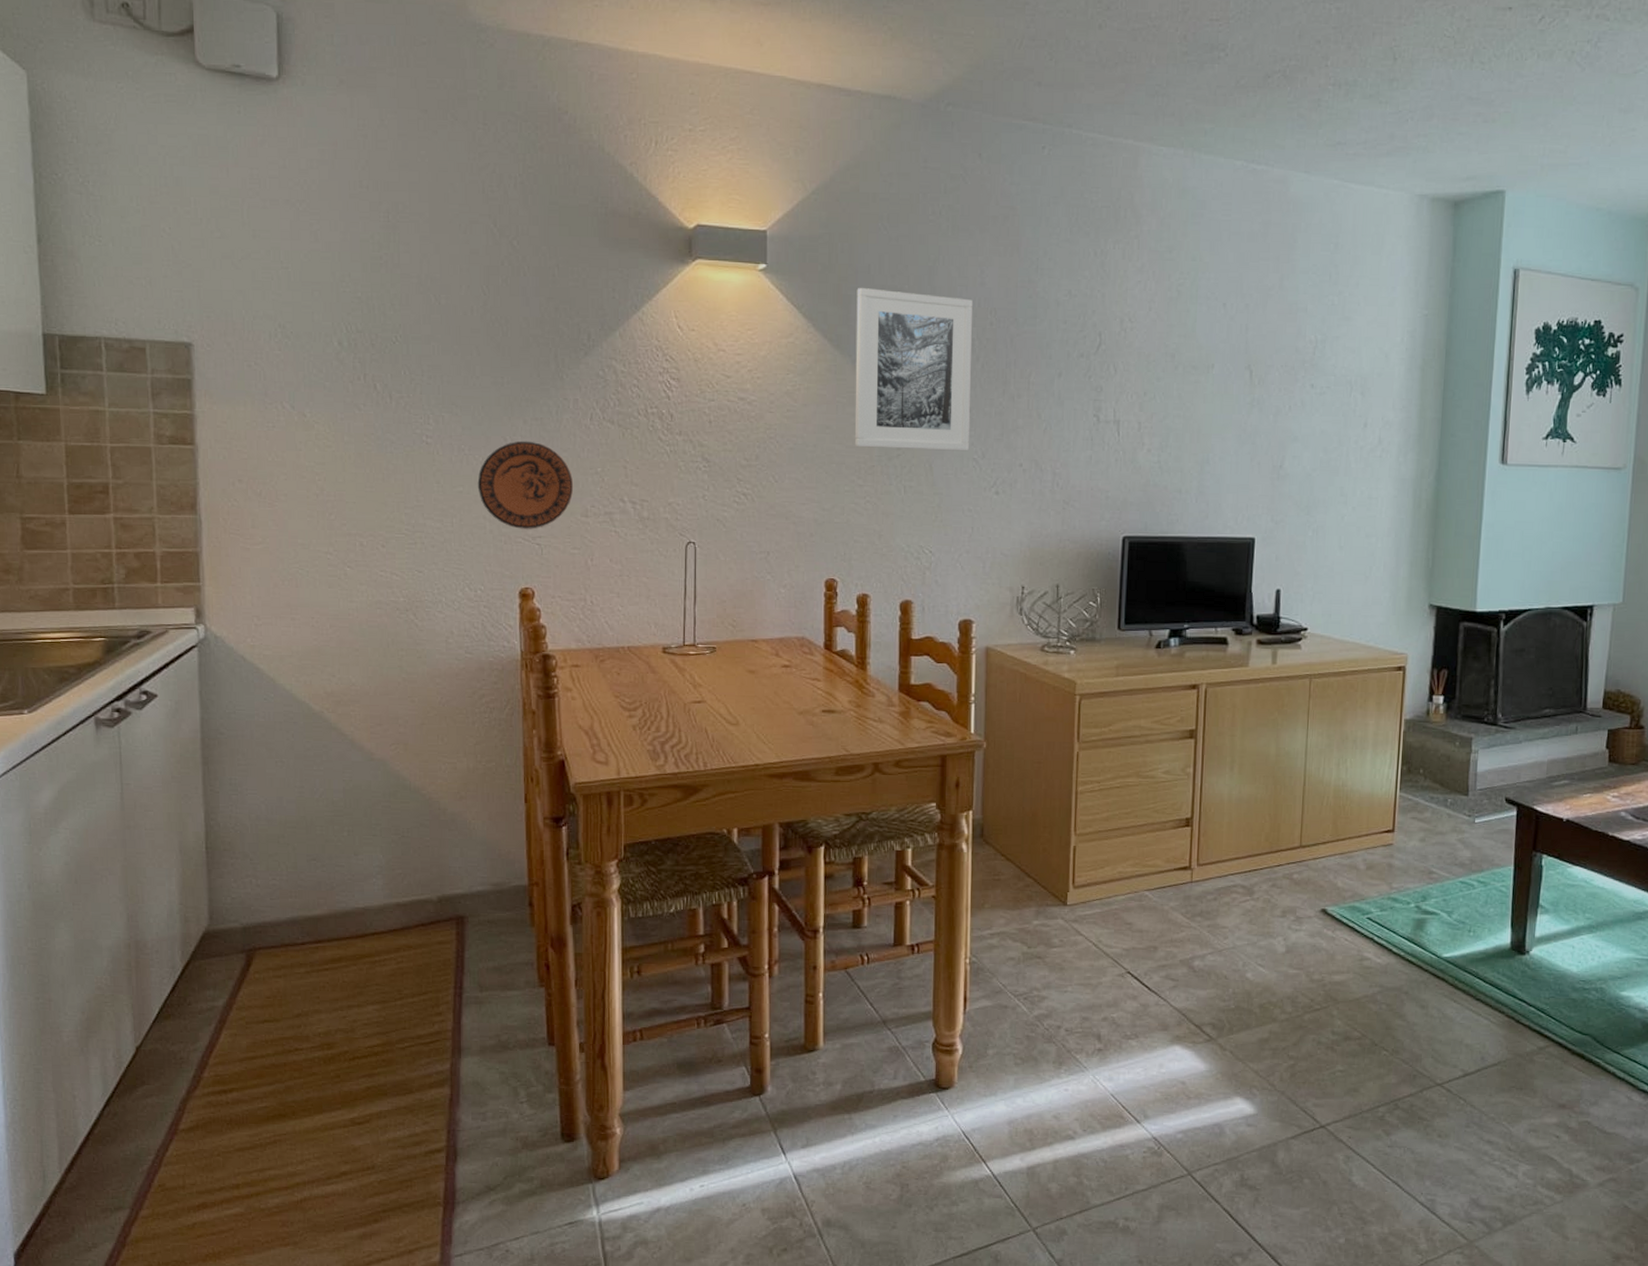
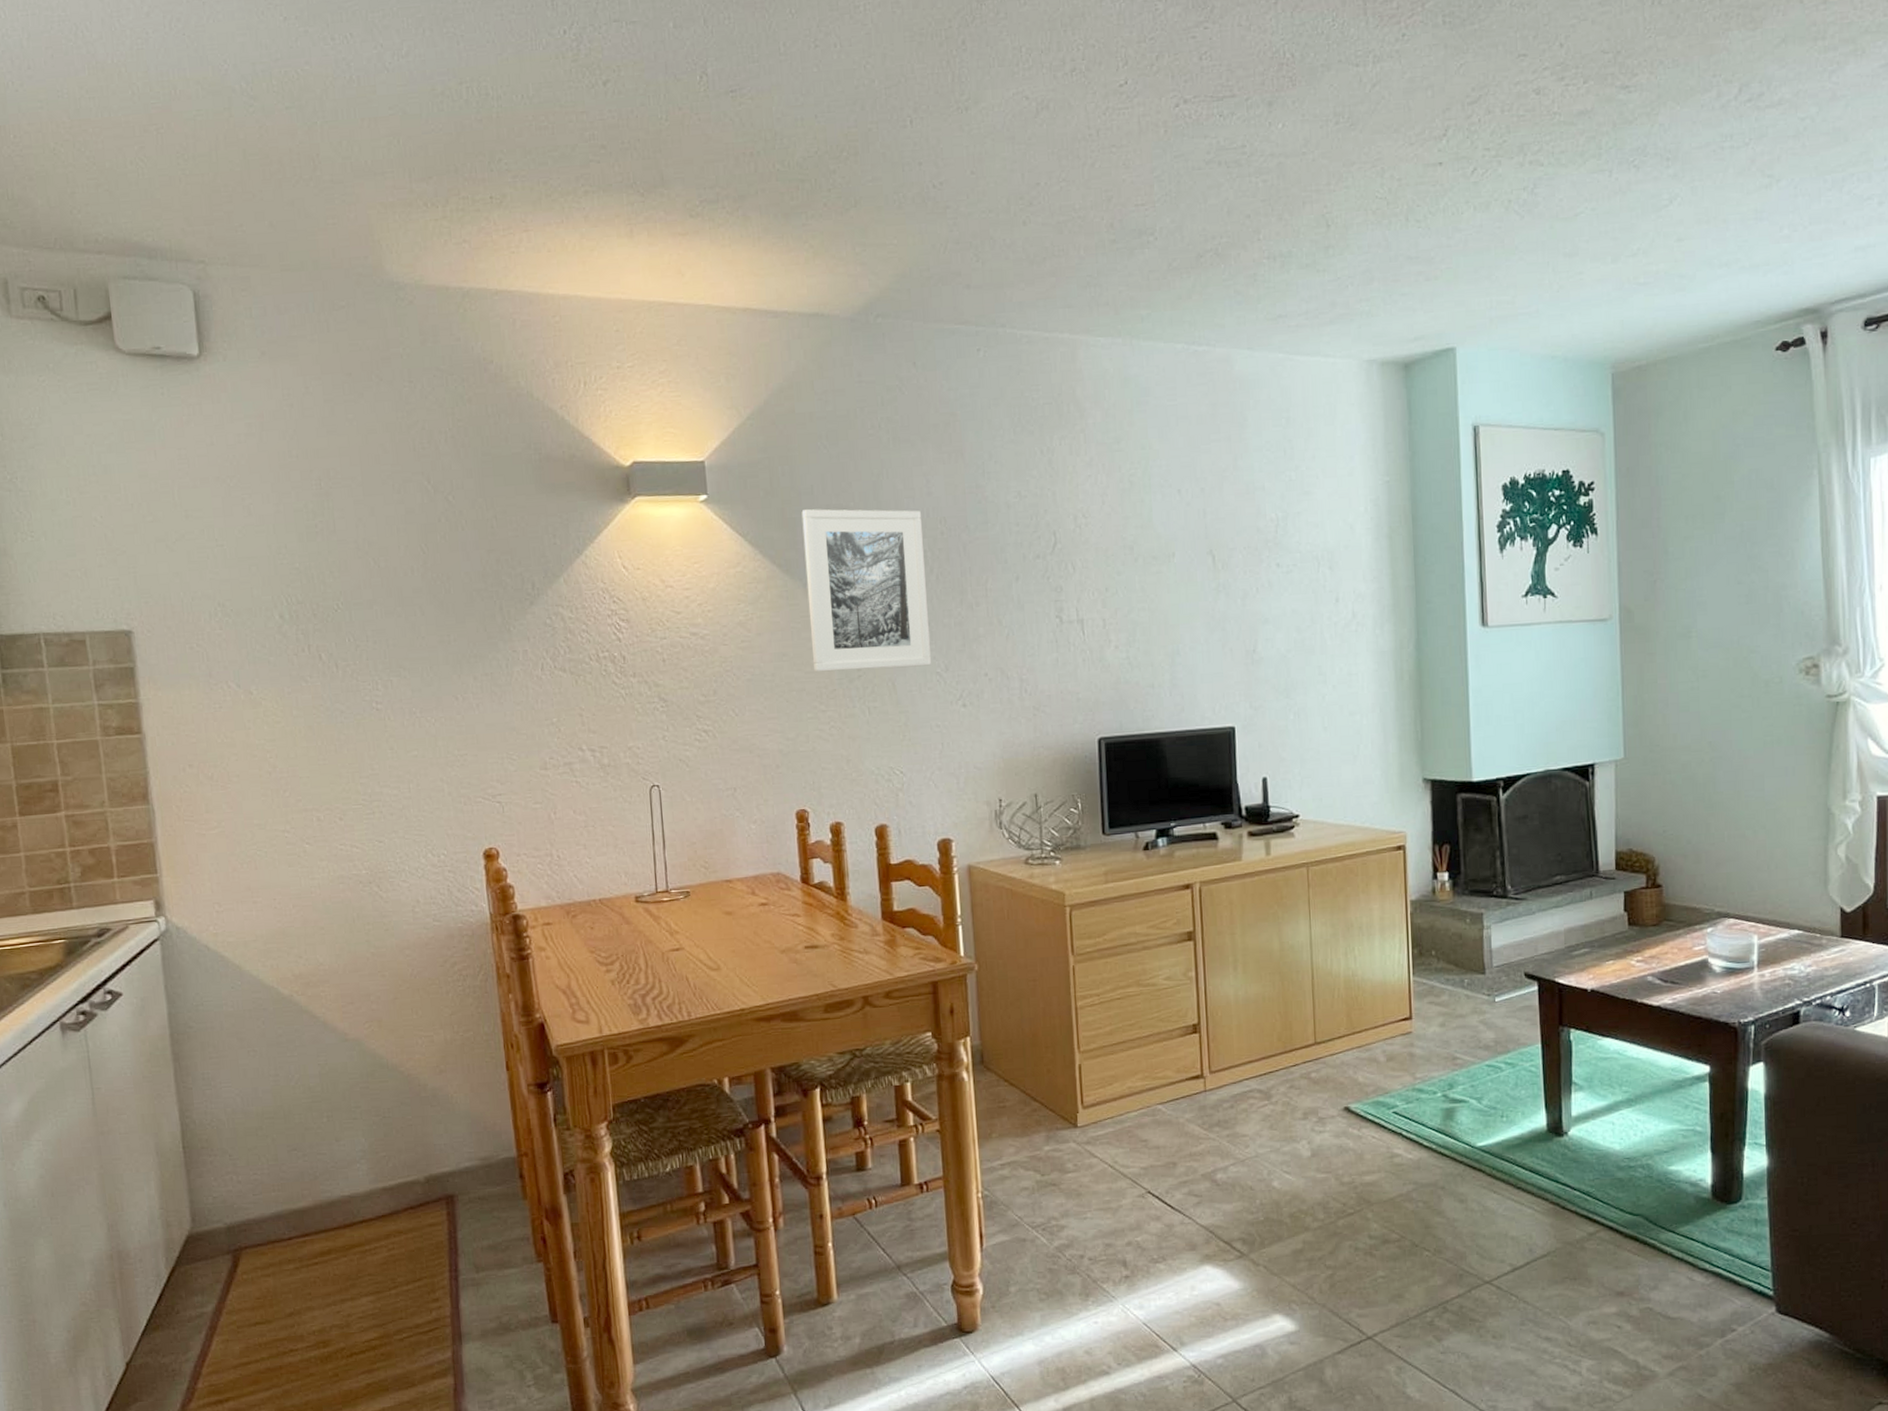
decorative plate: present [477,441,574,529] -> none [431,697,531,789]

